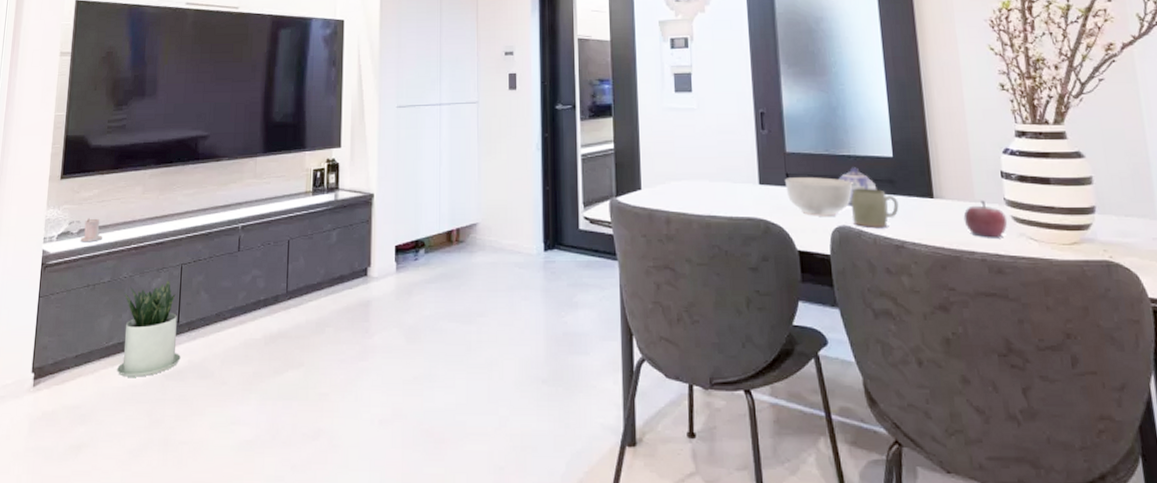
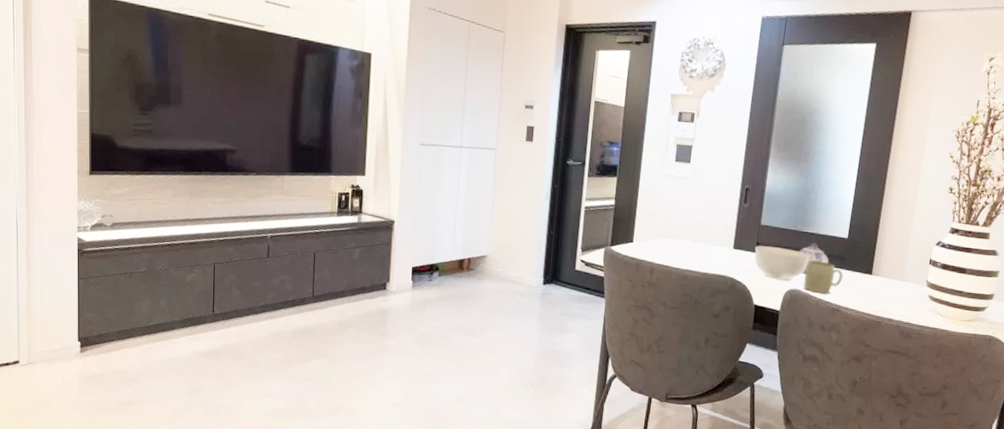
candle: present [80,218,103,243] -> none [114,213,136,236]
planter: present [117,281,181,377] -> none [158,276,217,353]
fruit: present [963,200,1008,238] -> none [891,280,925,310]

